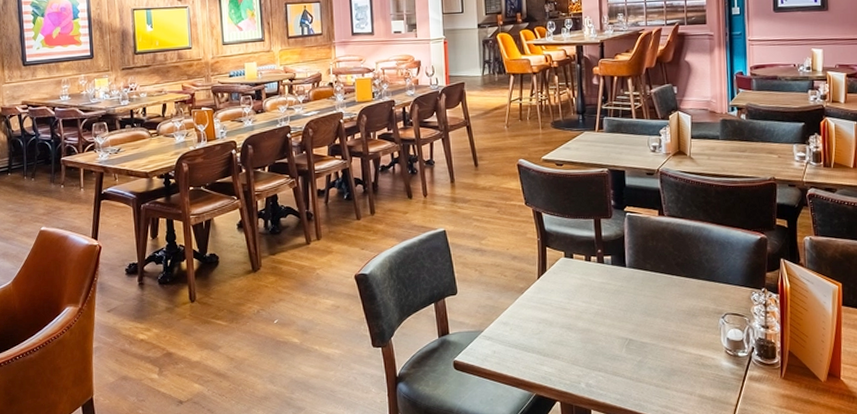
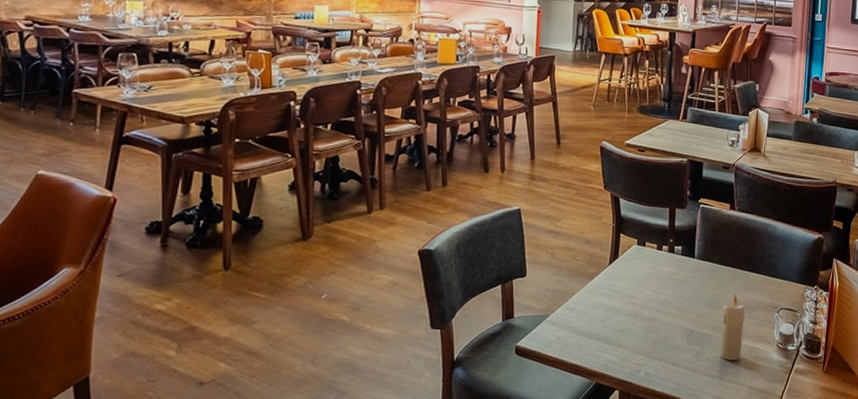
candle: none [661,300,687,369] -> present [720,294,745,360]

